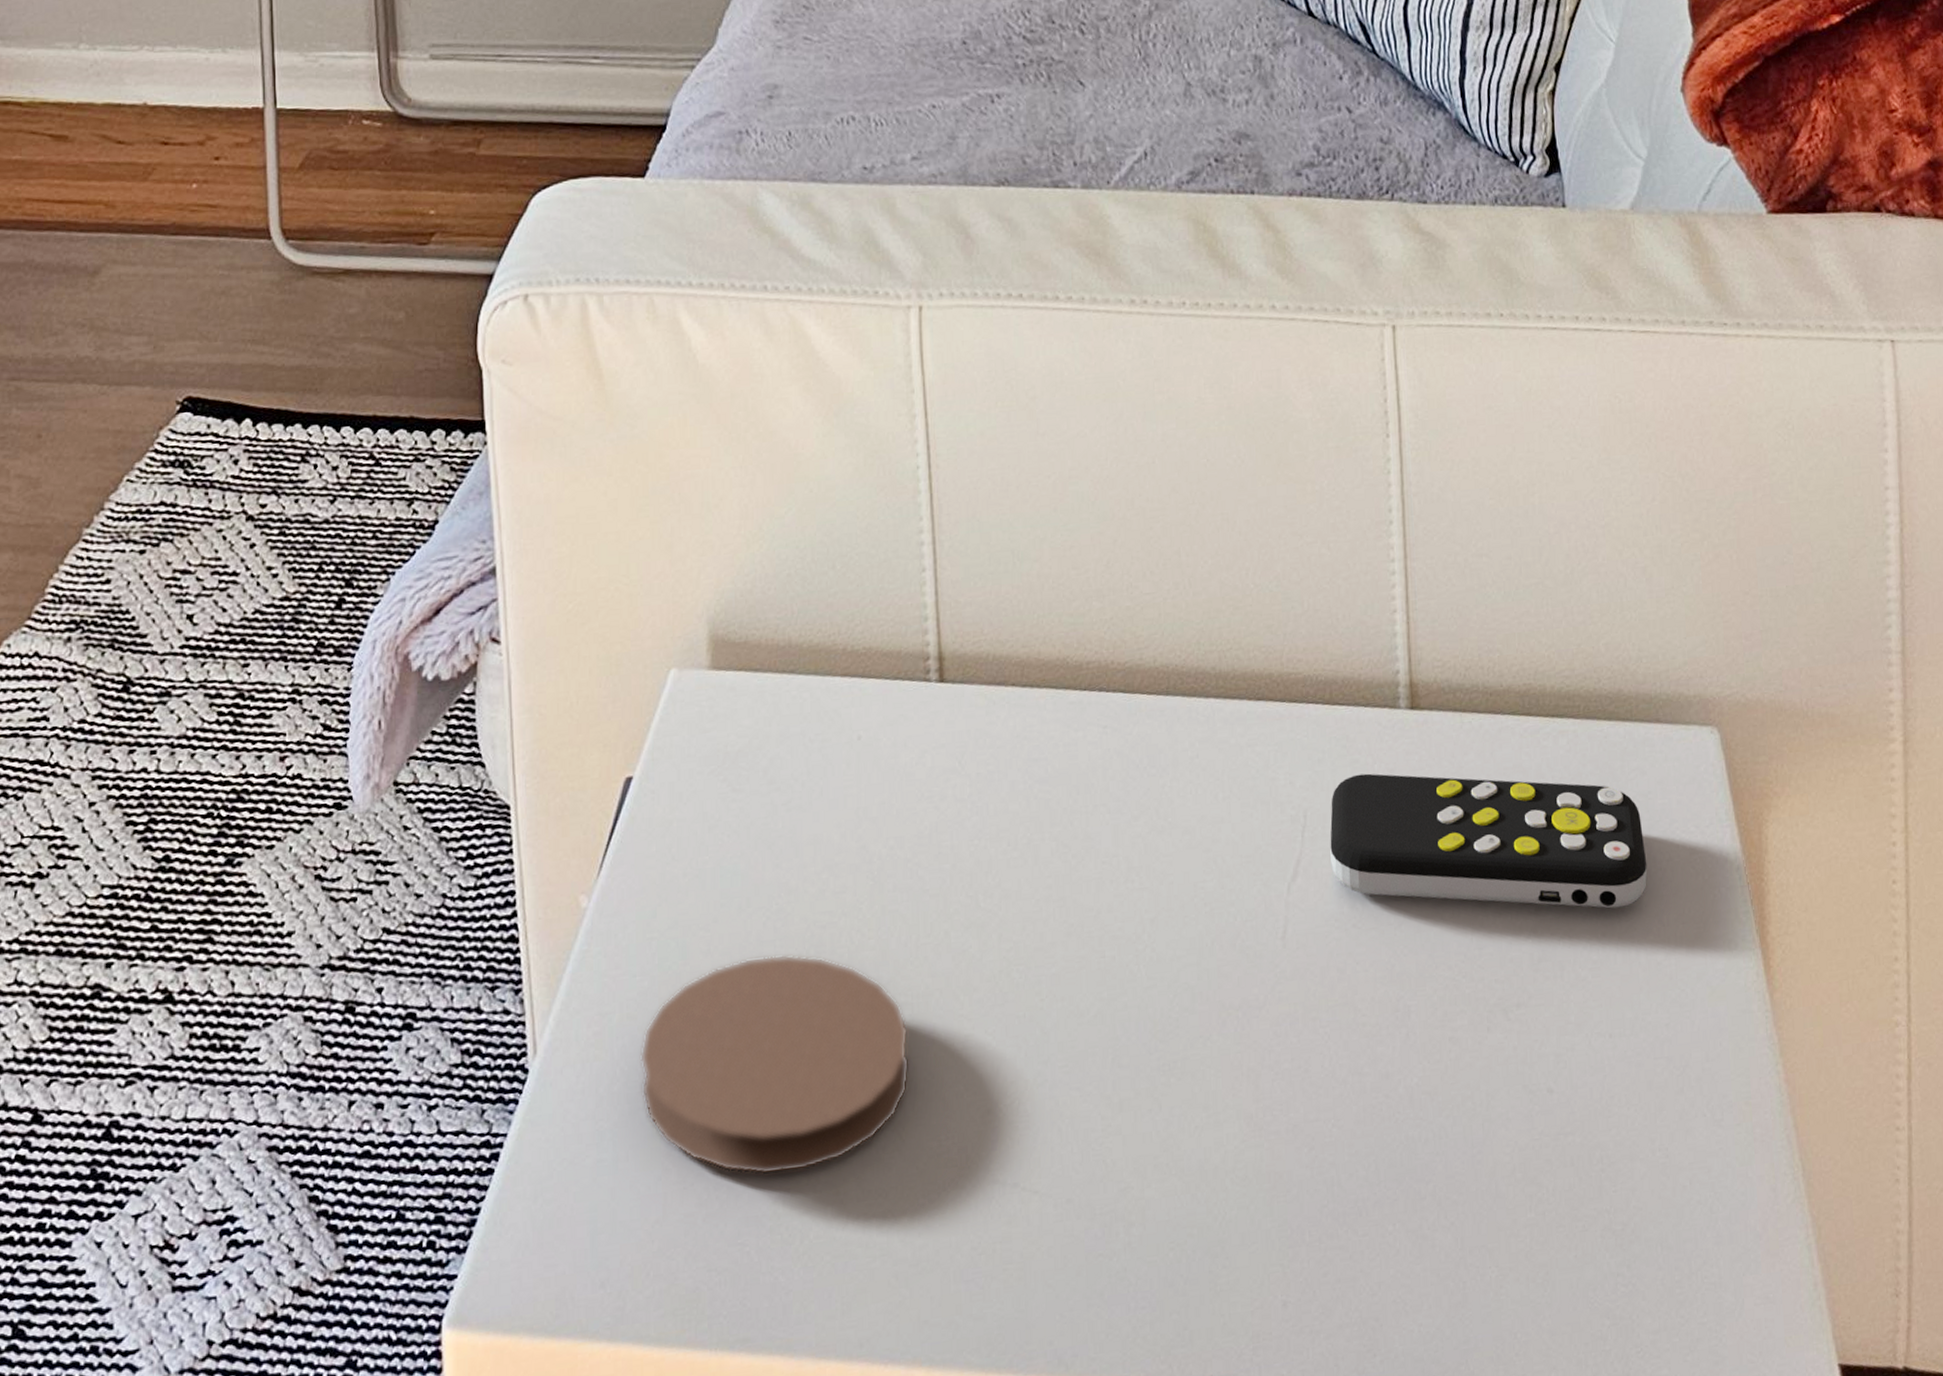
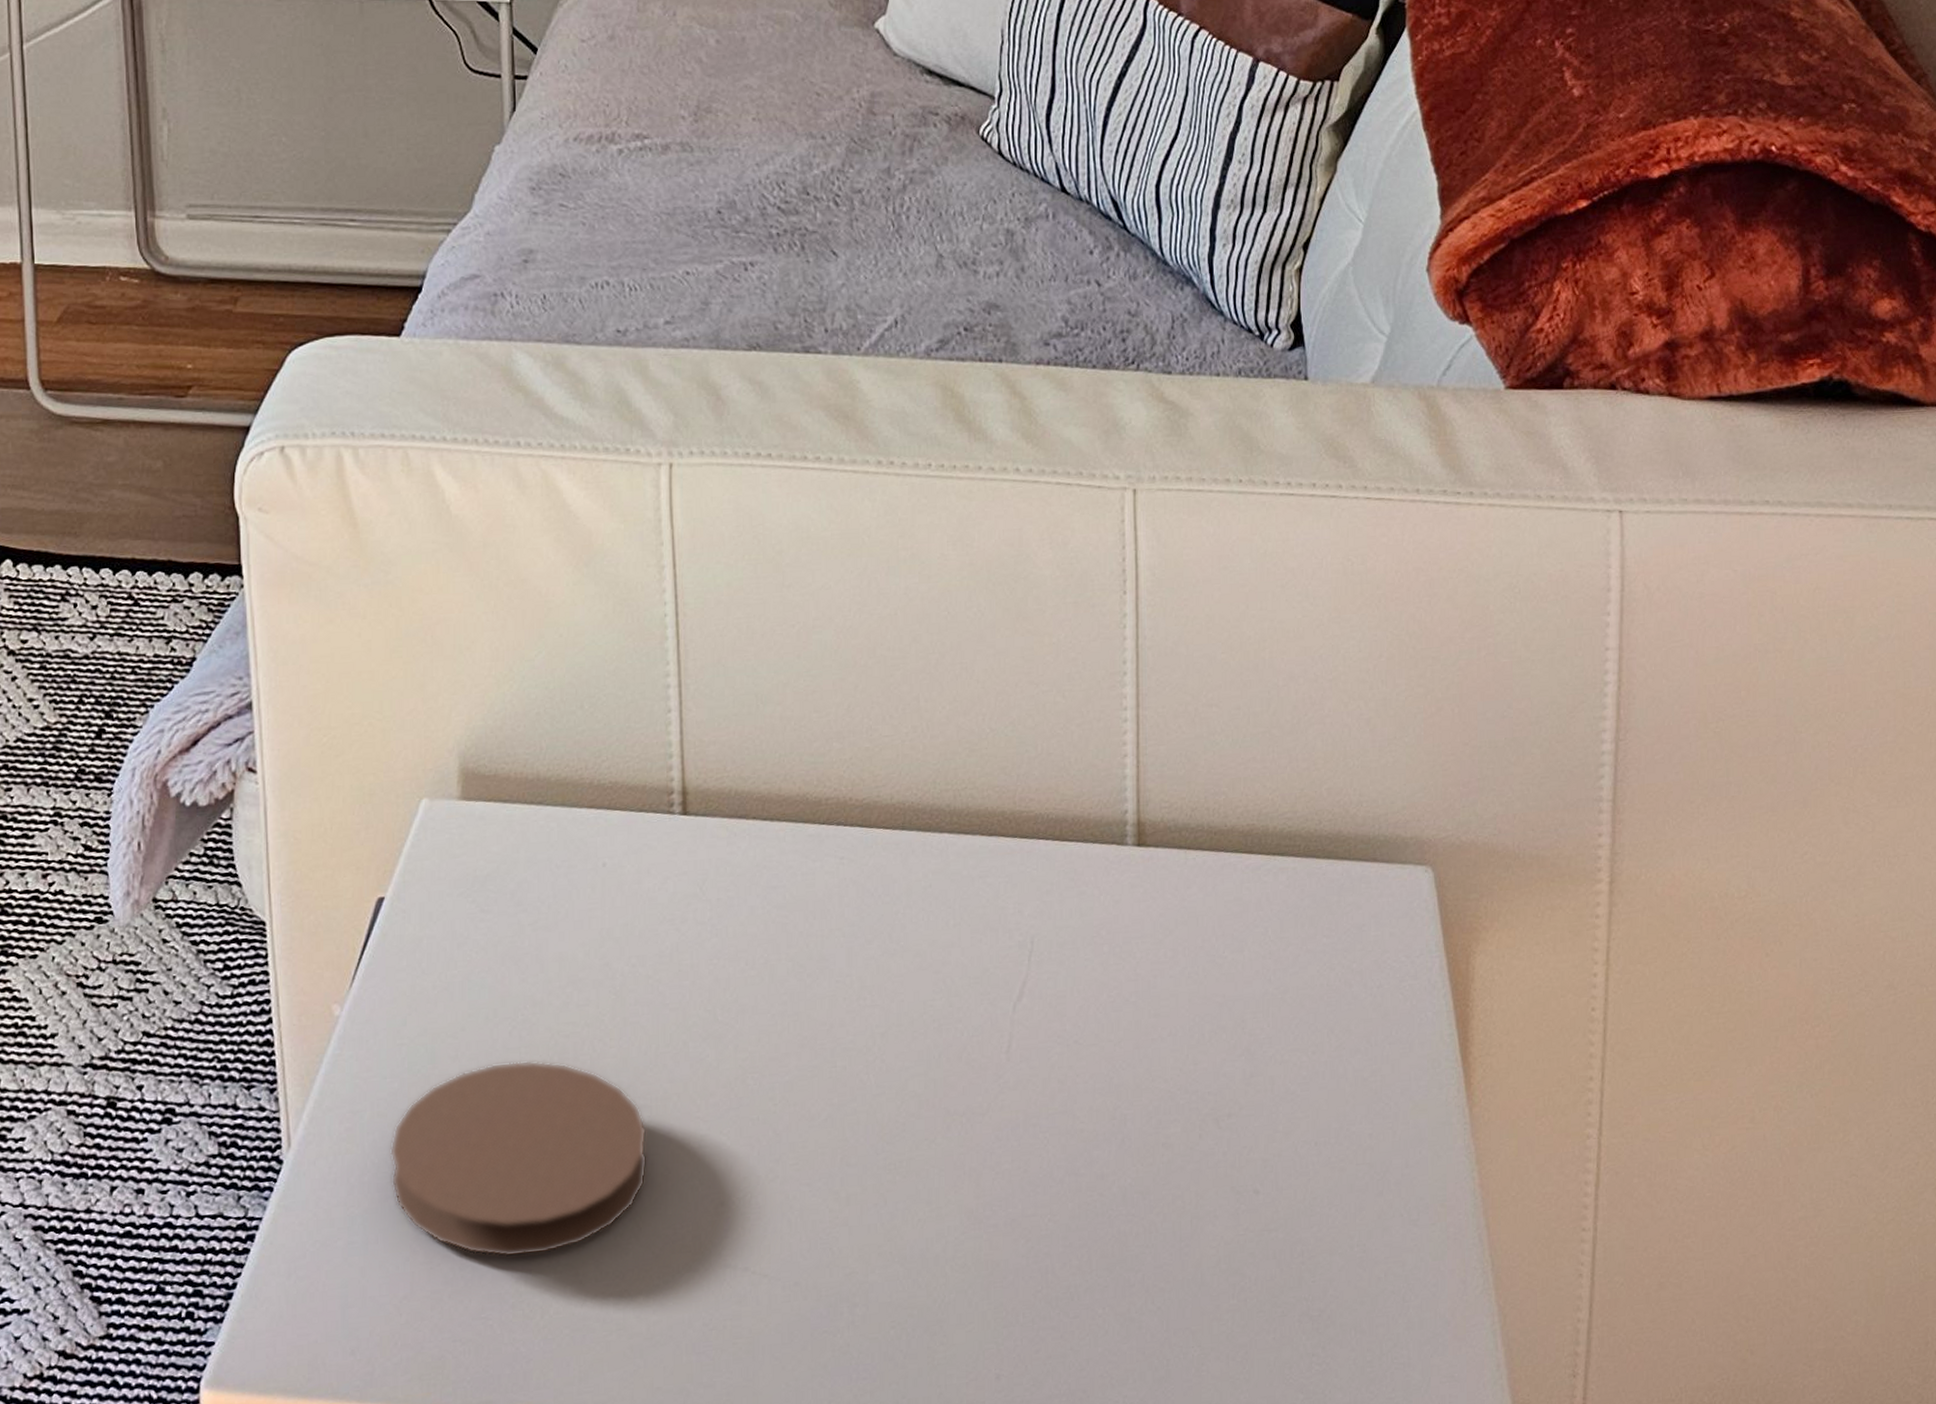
remote control: present [1330,773,1647,909] -> none [1055,904,1358,1030]

